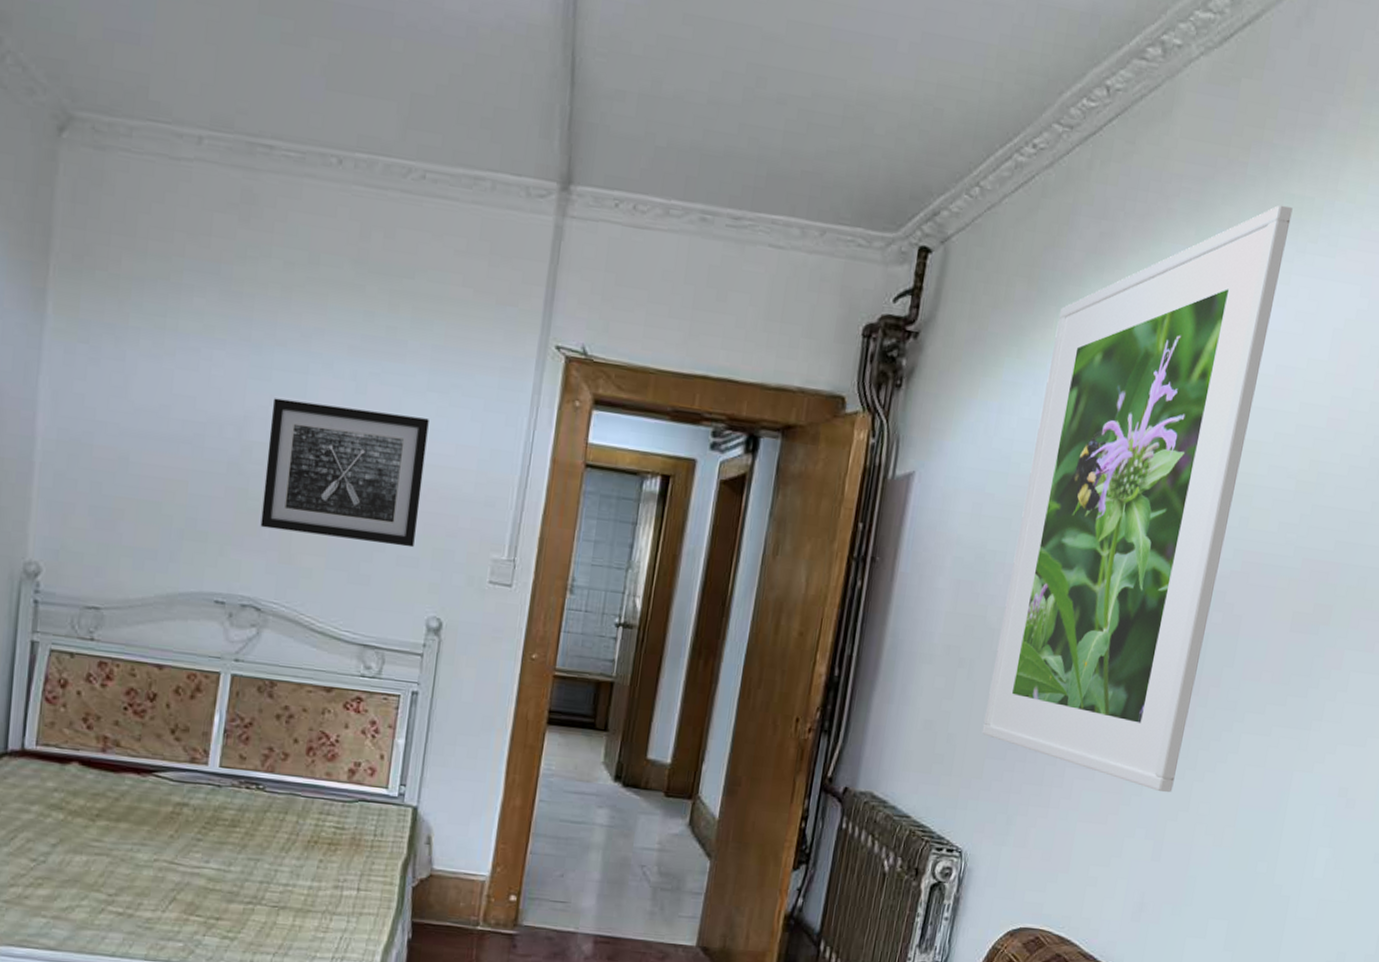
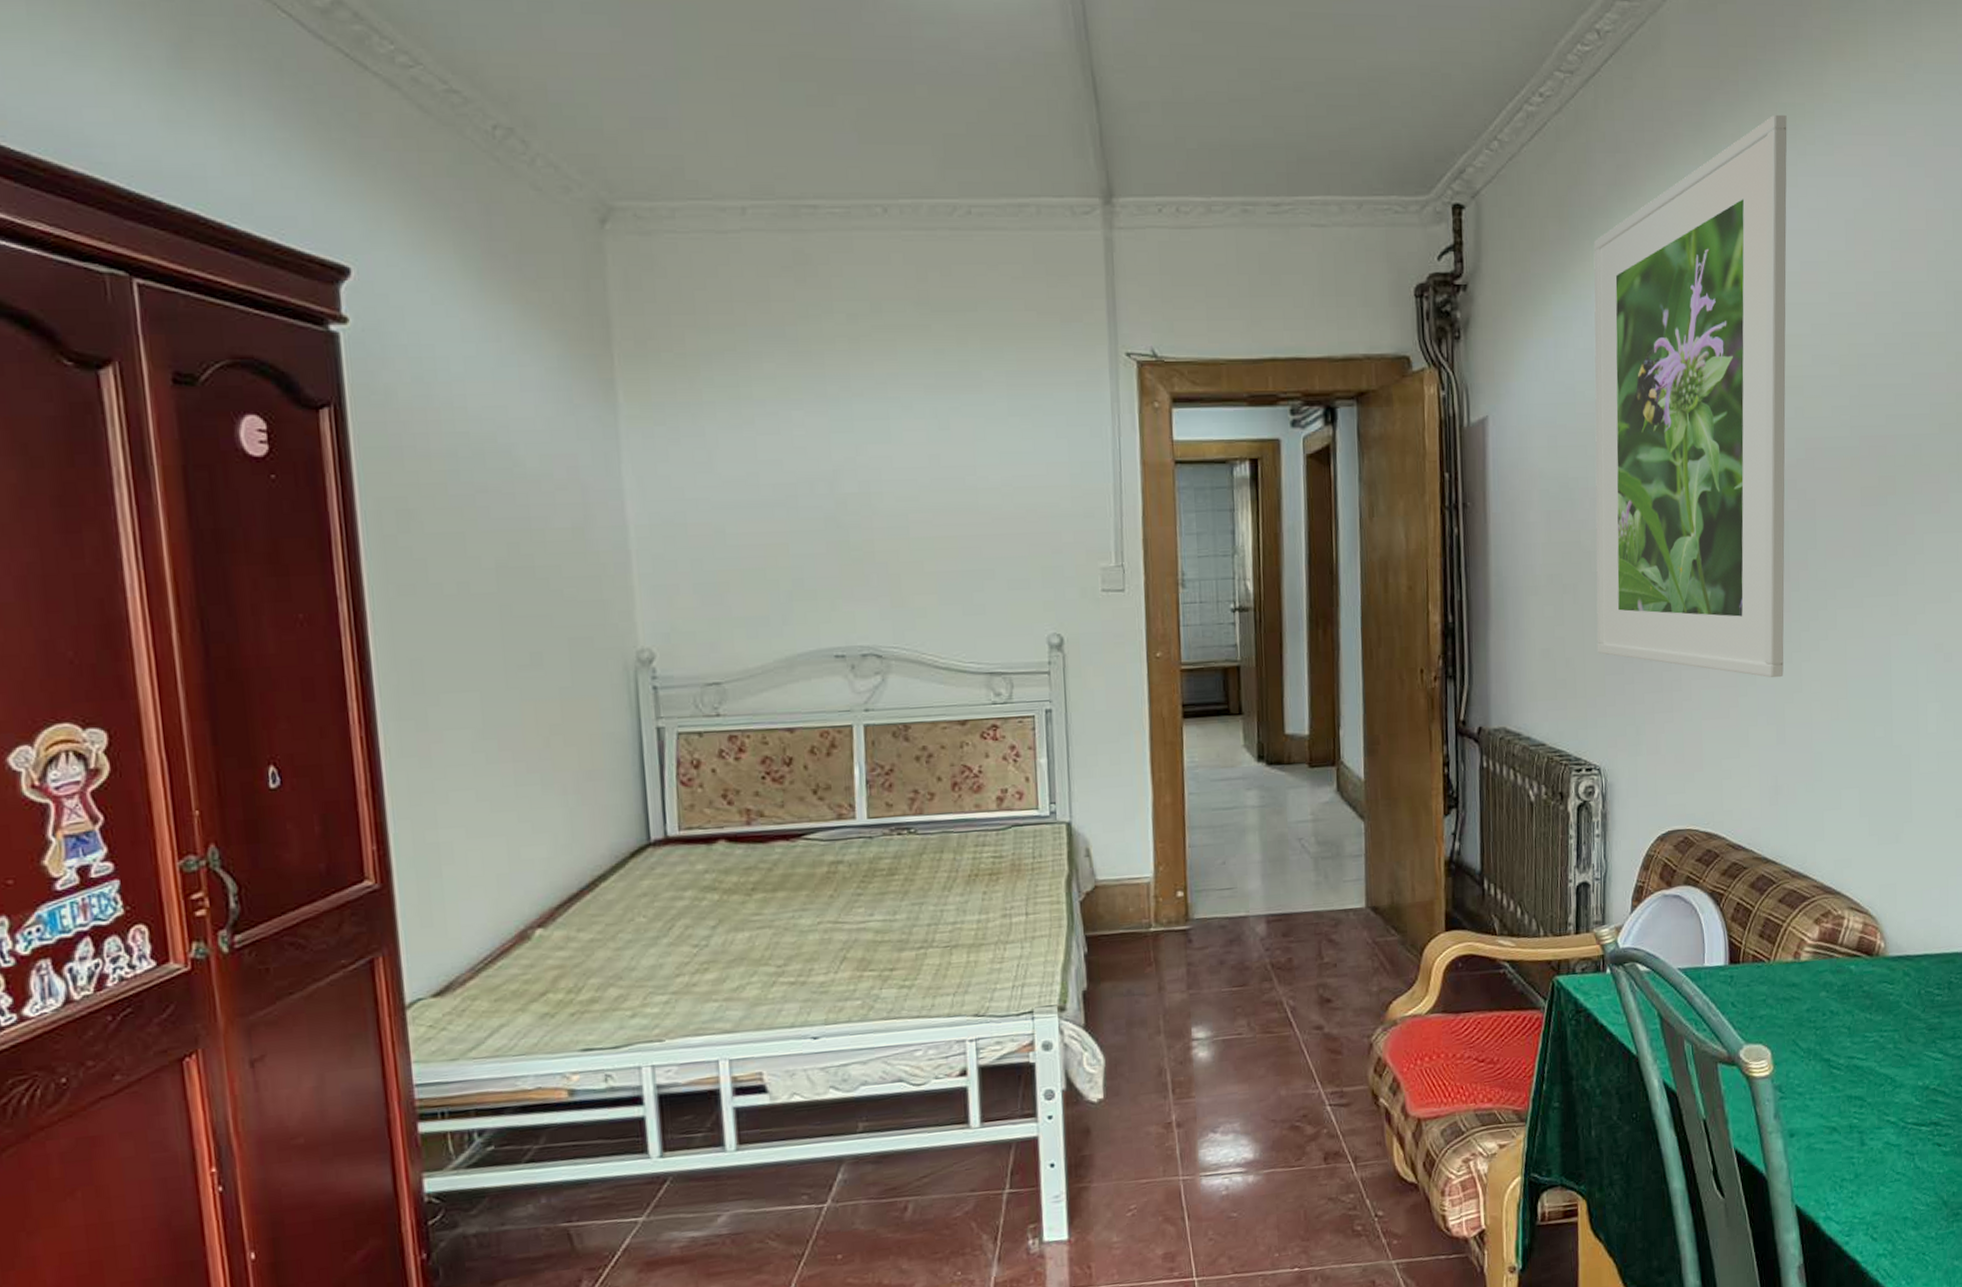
wall art: present [260,398,429,548] -> none [859,443,1022,576]

